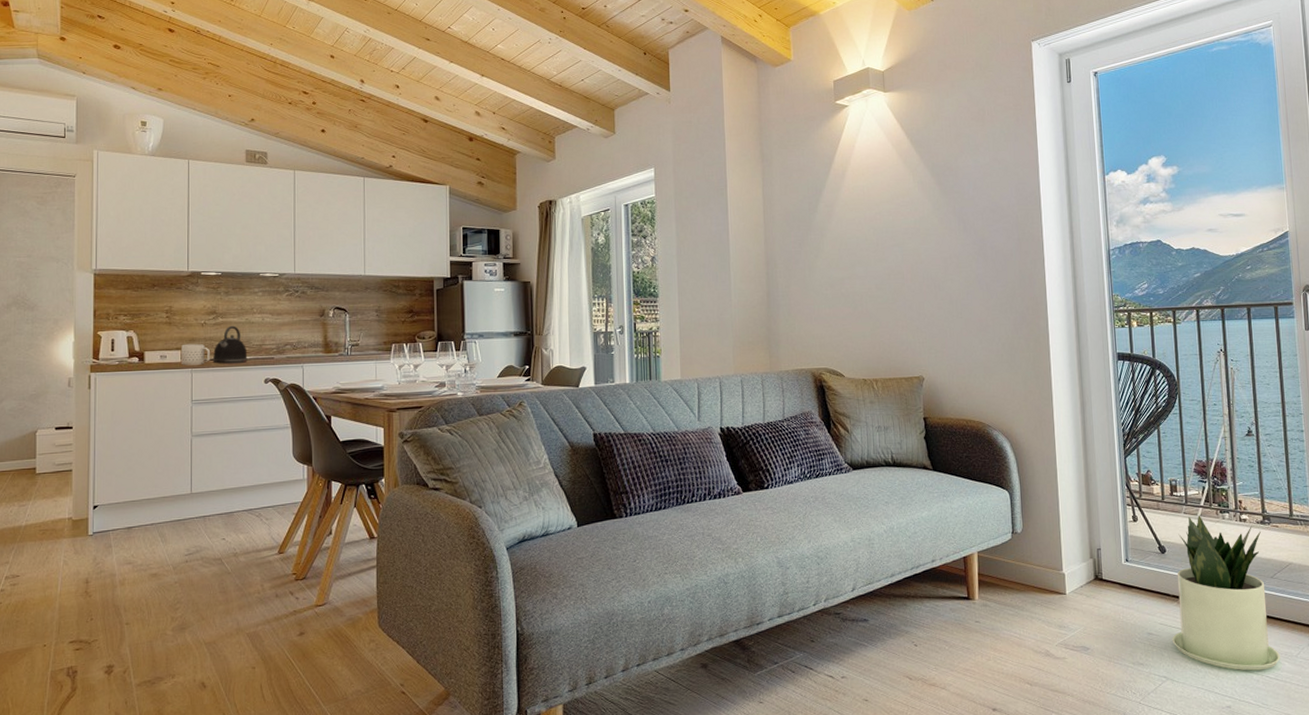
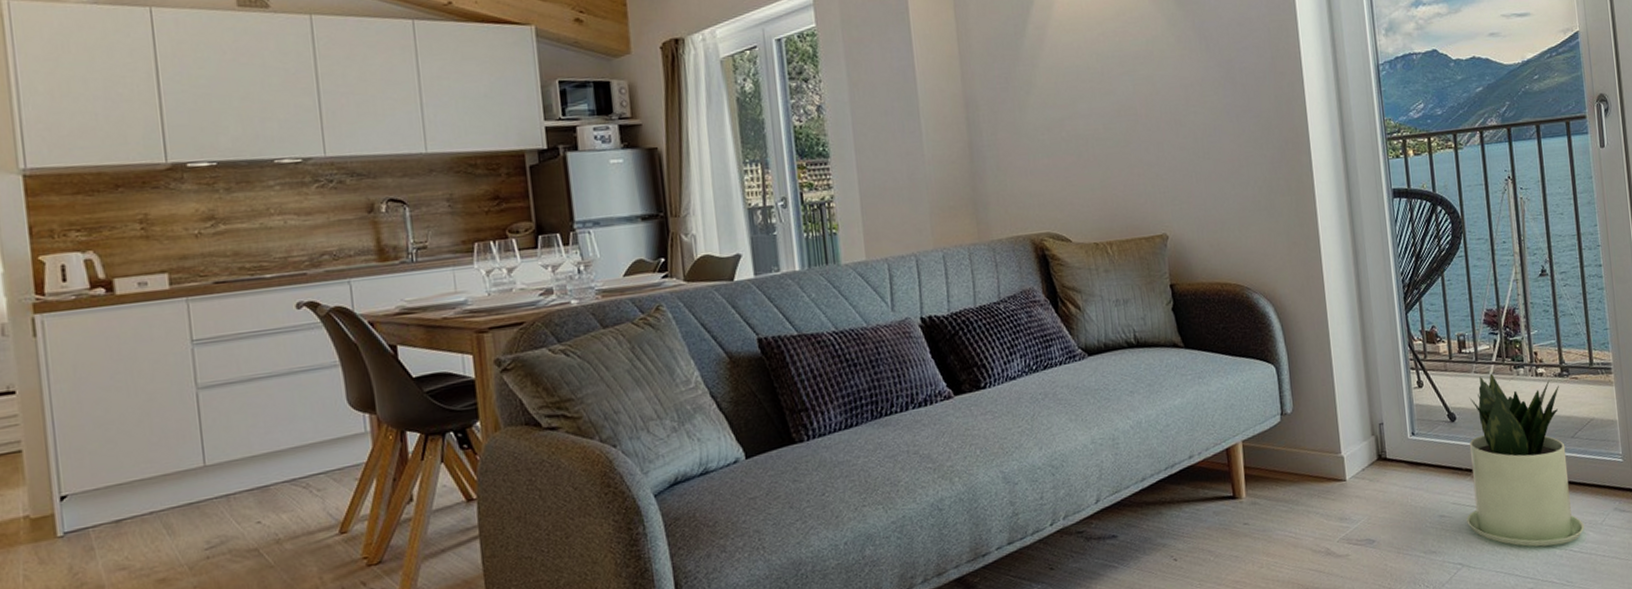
mug: present [180,343,211,367] -> none [168,262,214,295]
kettle: present [212,325,248,365] -> none [216,233,269,288]

